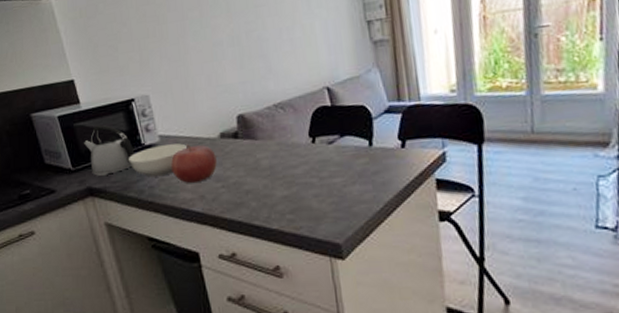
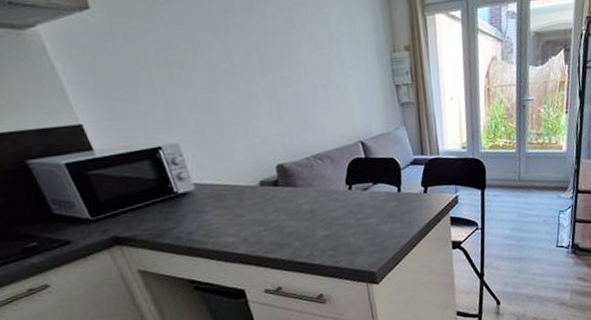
kettle: present [83,124,135,177] -> none [102,172,167,226]
bowl: present [128,143,186,178] -> none [159,191,225,225]
fruit: present [171,144,217,183] -> none [209,191,259,228]

